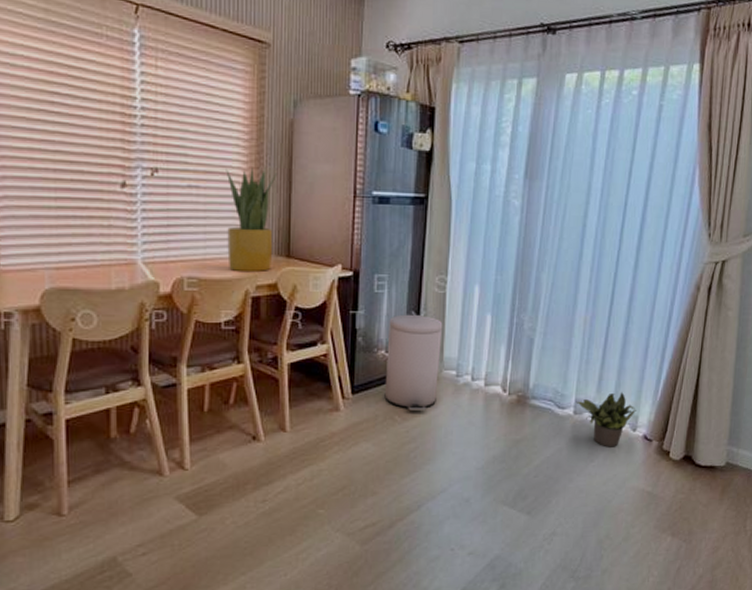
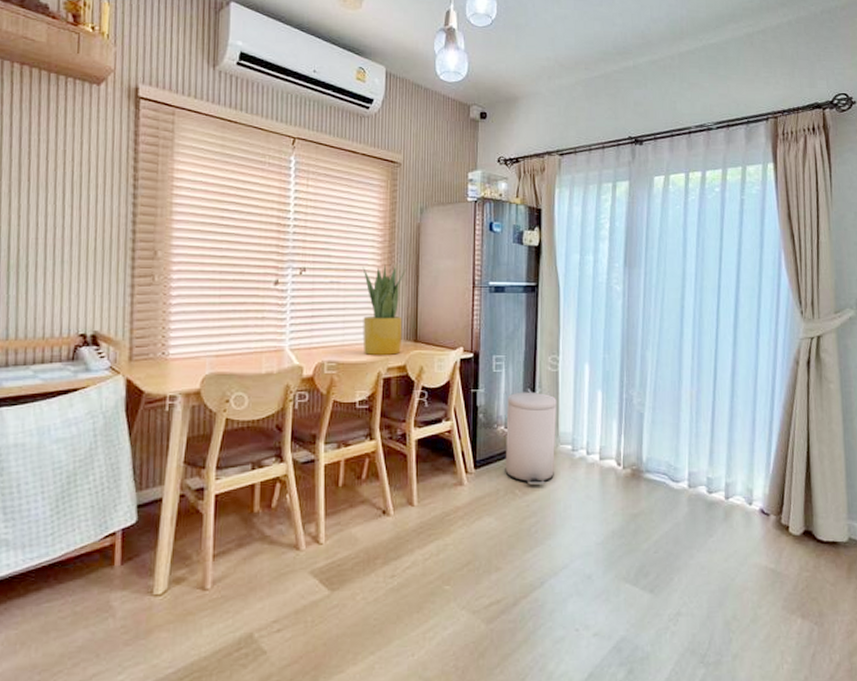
potted plant: present [576,392,636,447] -> none [689,465,750,522]

